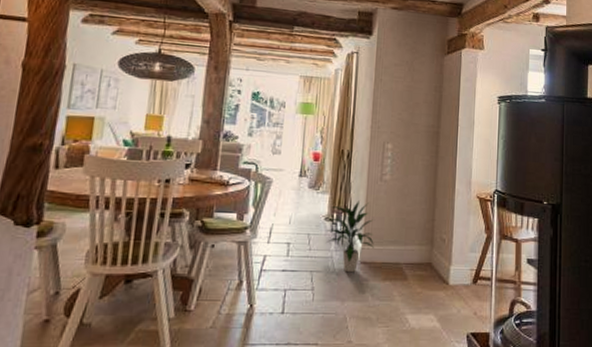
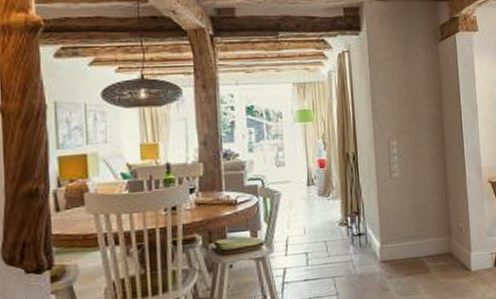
indoor plant: present [327,201,374,272] -> none [343,202,392,273]

